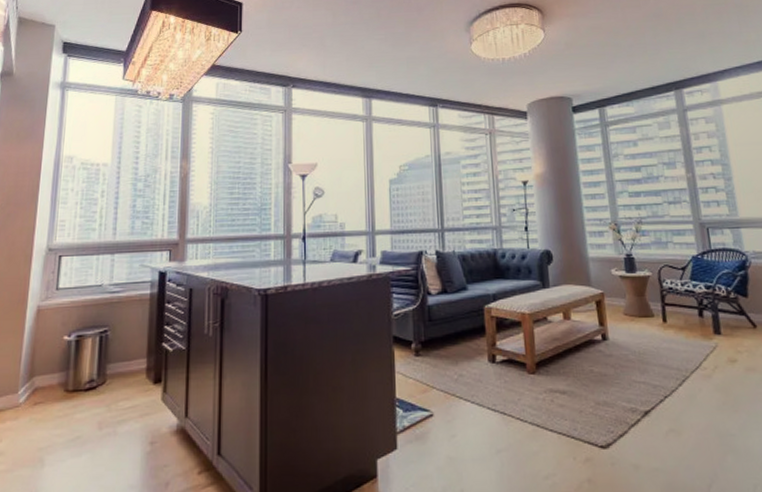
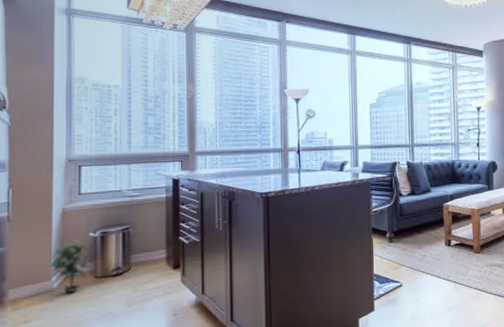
potted plant: none [17,340,65,410] -> present [49,236,92,293]

